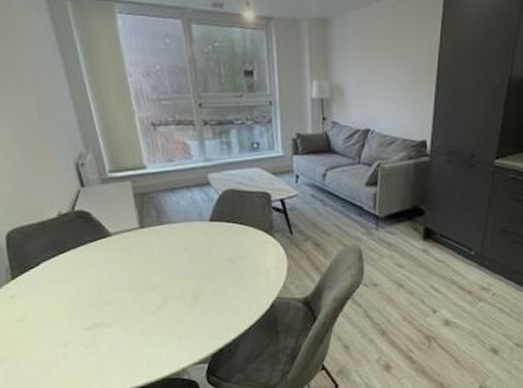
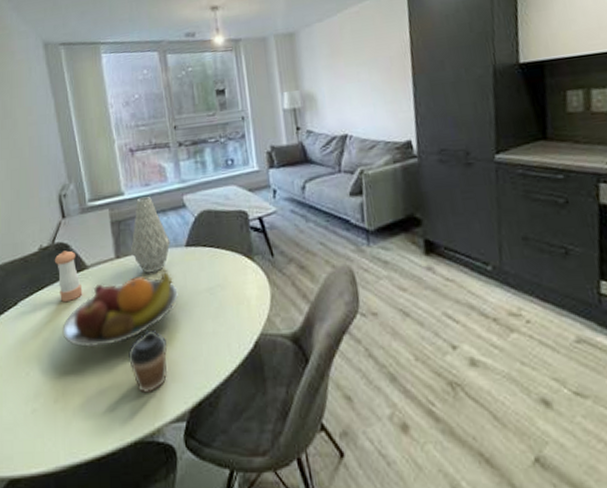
pepper shaker: none [75,218,107,264] -> present [54,250,83,302]
fruit bowl: none [88,241,202,305] -> present [62,270,178,348]
coffee cup: none [154,290,192,343] -> present [127,328,168,394]
vase: none [155,172,195,243] -> present [131,196,171,273]

